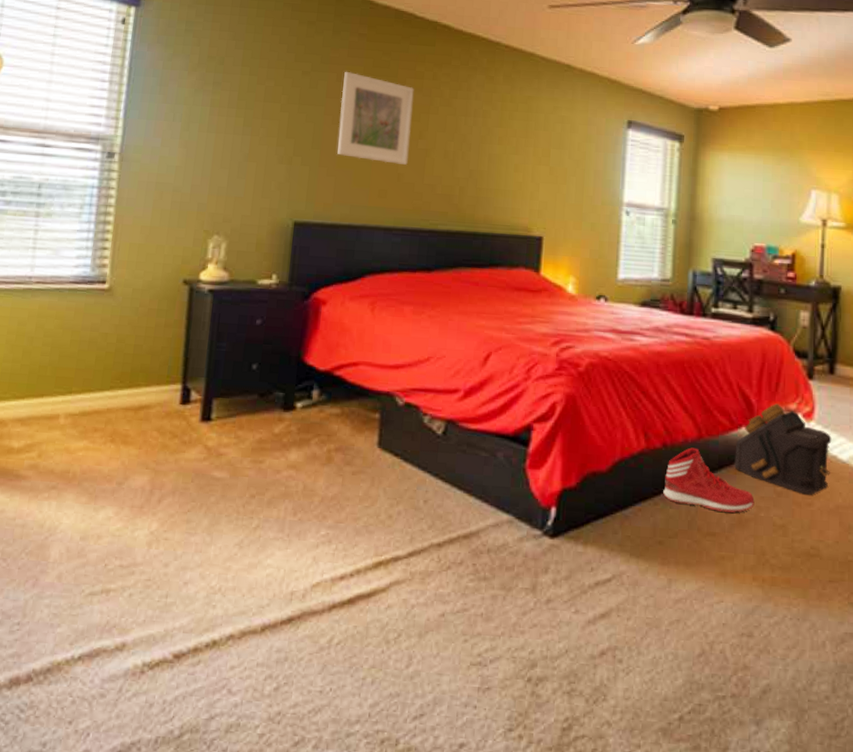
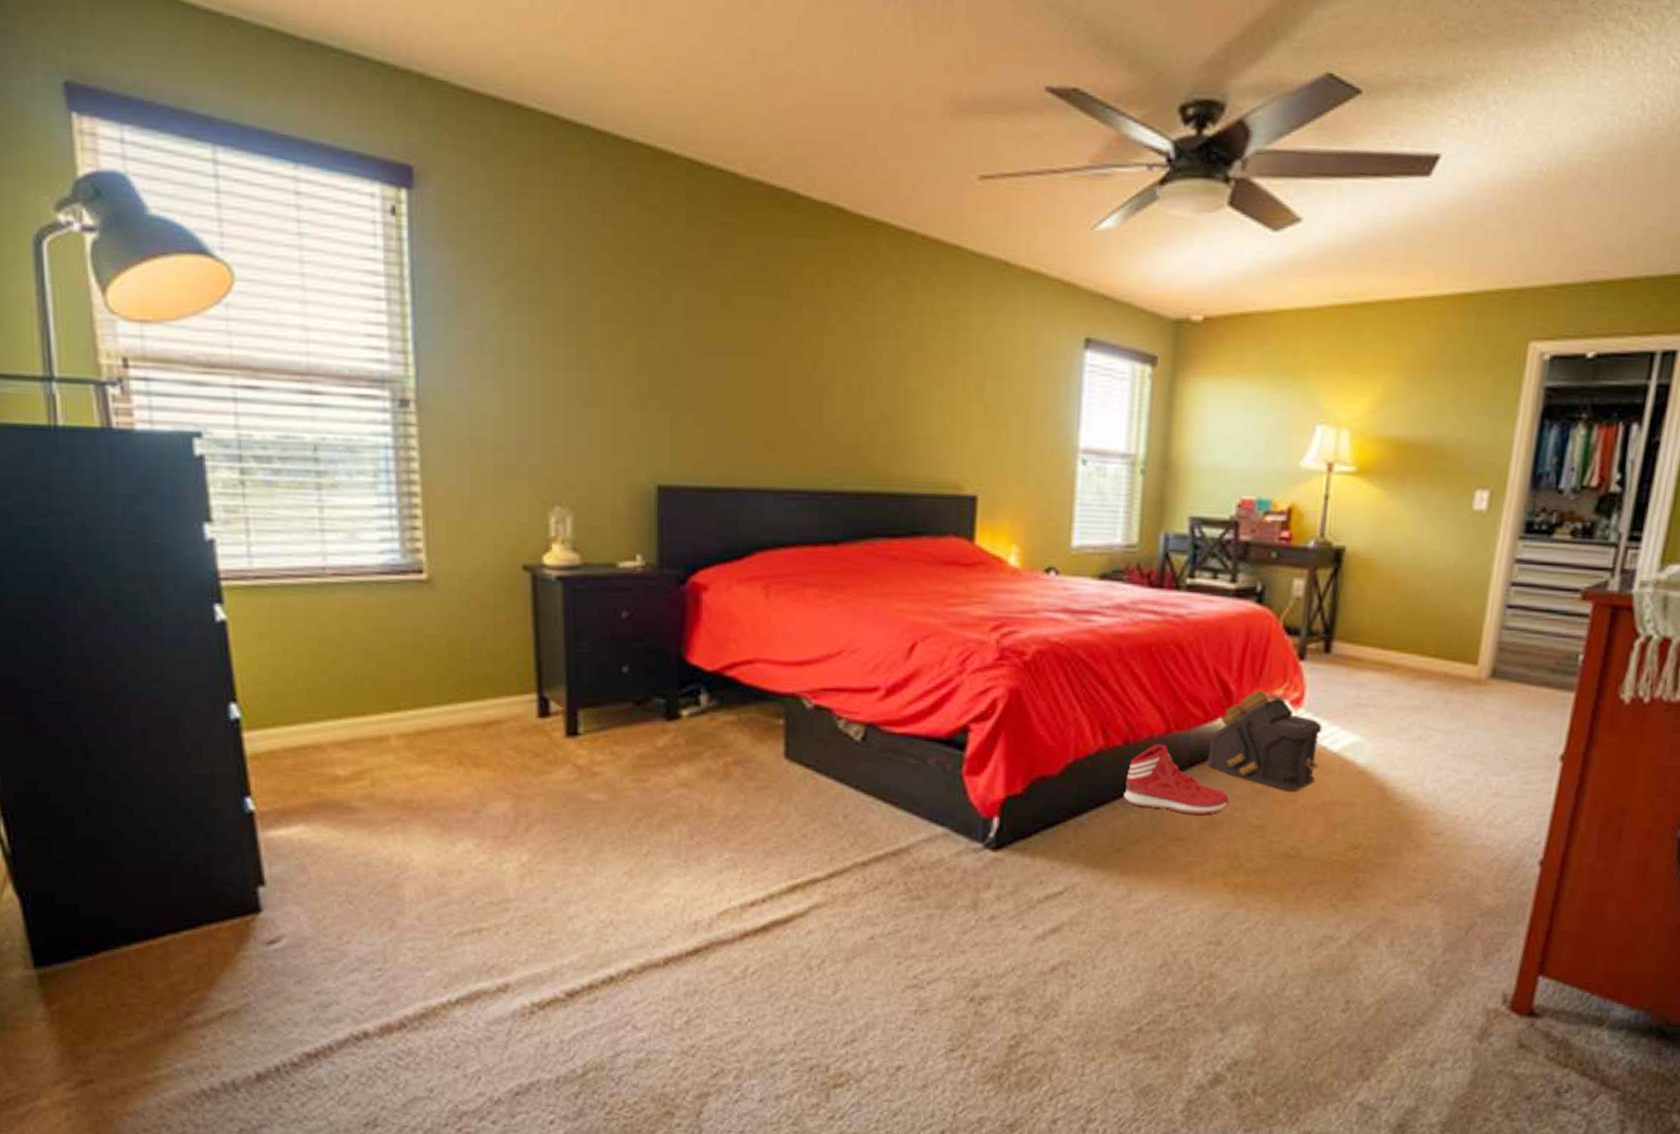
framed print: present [337,71,414,165] -> none [704,277,802,406]

